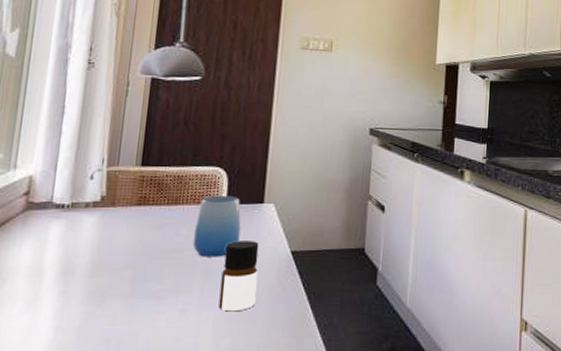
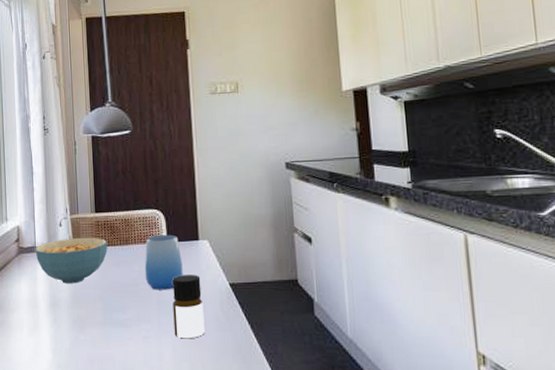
cereal bowl: none [50,193,152,248] -> present [35,237,108,284]

